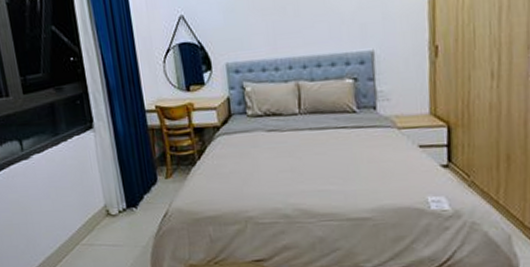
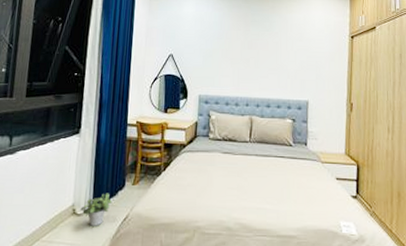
potted plant: none [114,190,146,226] -> present [80,193,112,226]

